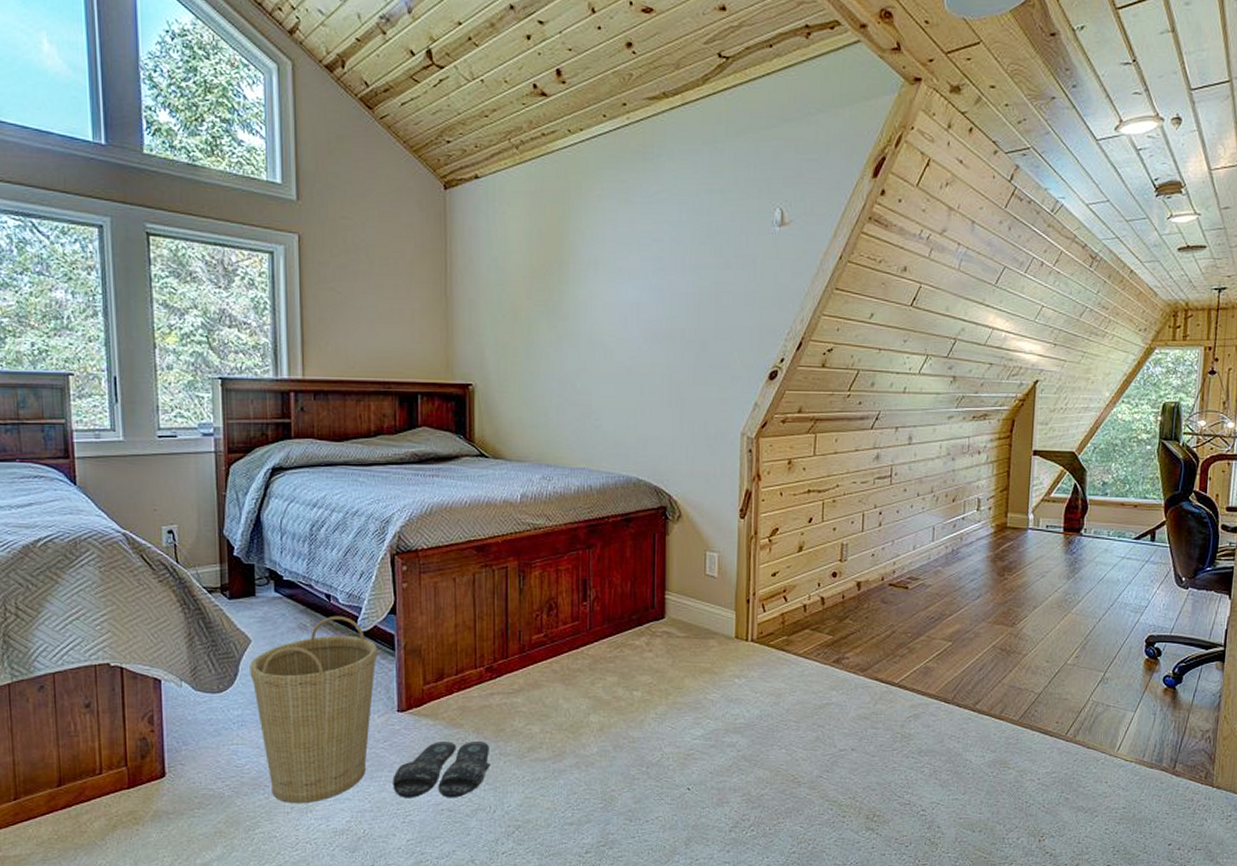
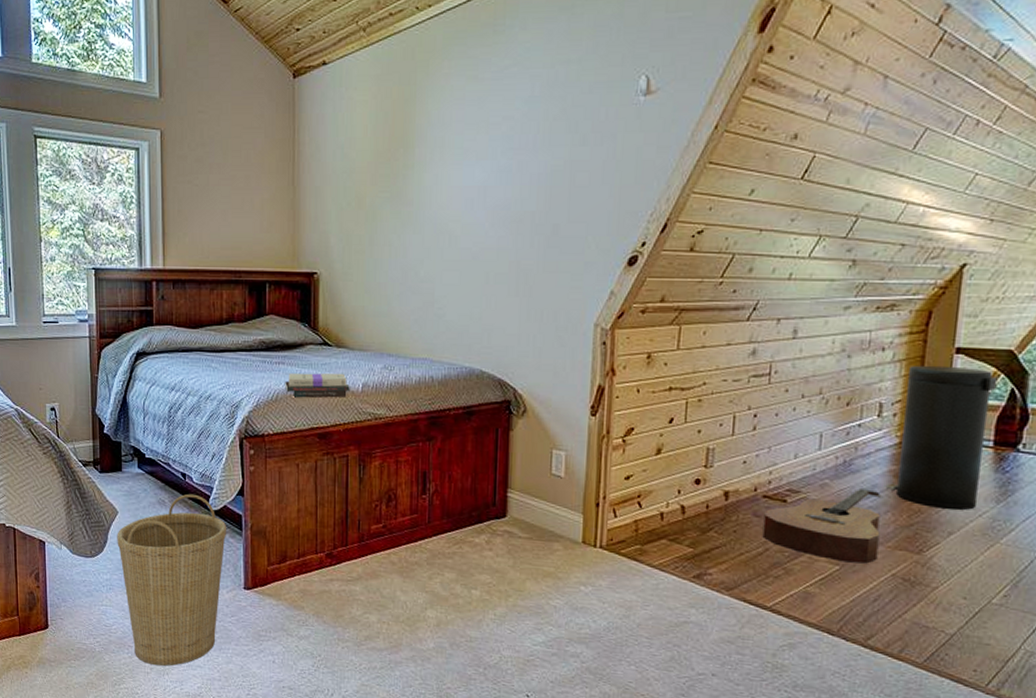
slippers: present [393,742,491,798] -> none [239,621,329,677]
books: none [440,484,508,511] -> present [285,373,350,399]
guitar: none [889,573,983,638] -> present [762,489,882,564]
pedal bin: none [984,465,1065,587] -> present [885,365,998,510]

